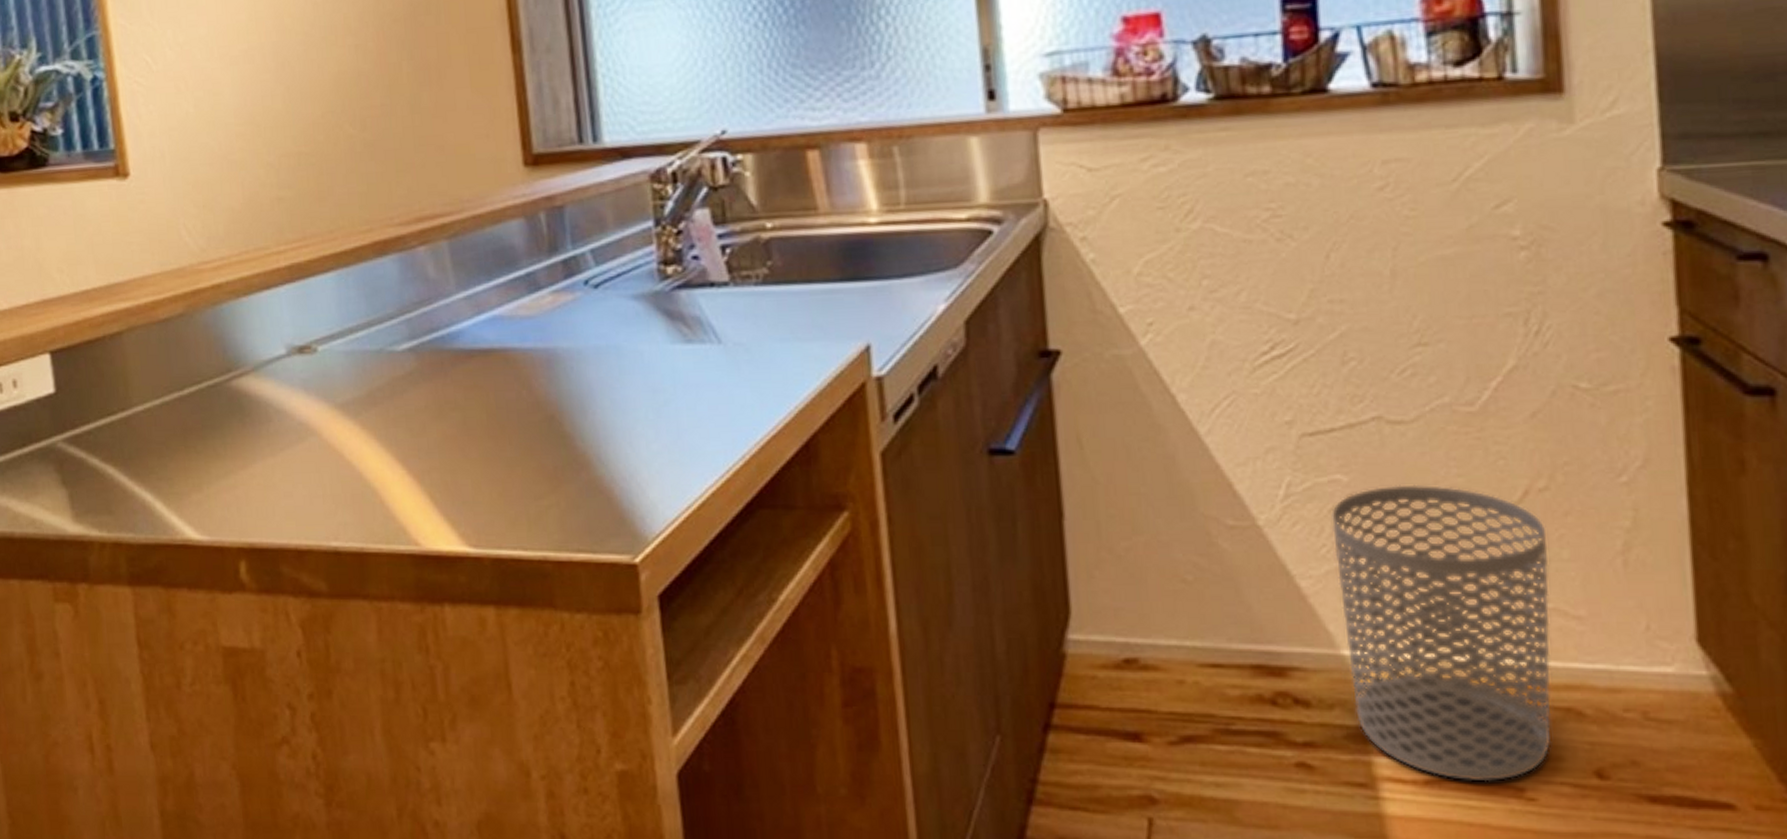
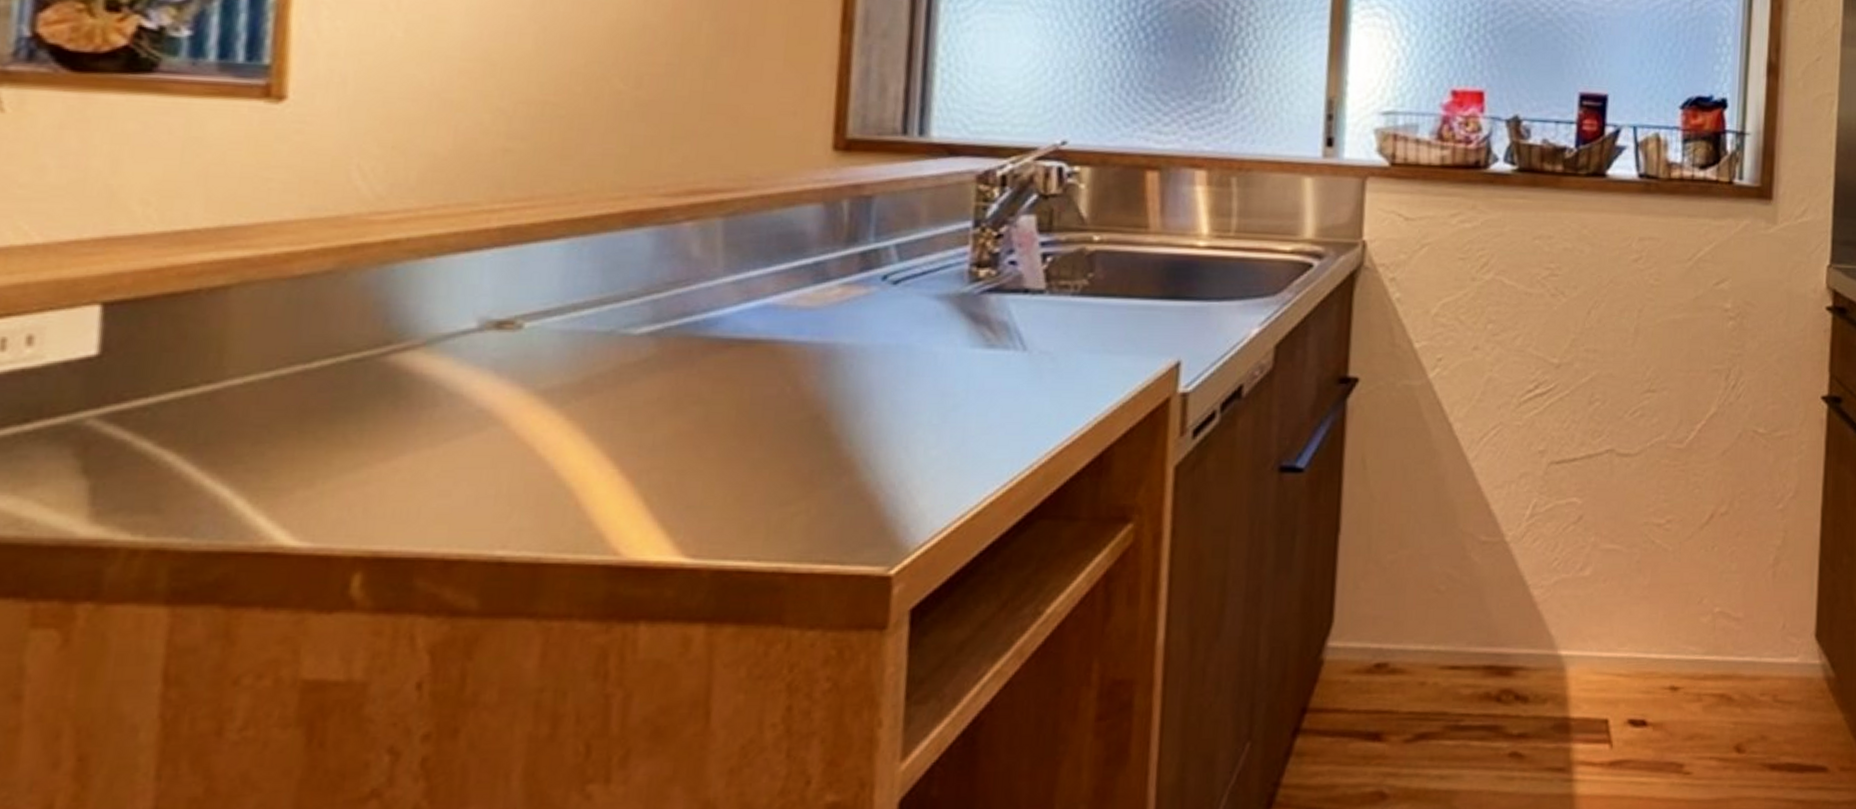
waste bin: present [1331,484,1552,782] -> none [1563,508,1723,761]

